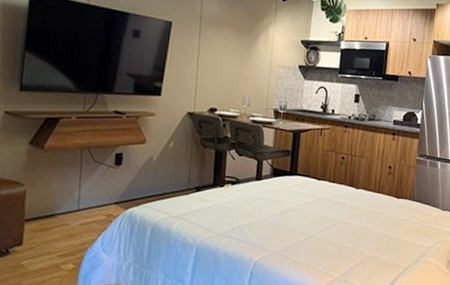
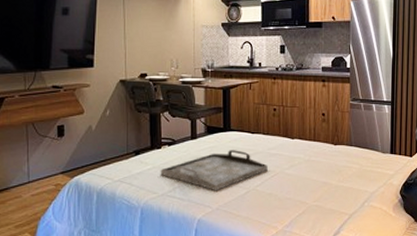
serving tray: none [220,194,330,235] -> present [160,150,268,191]

